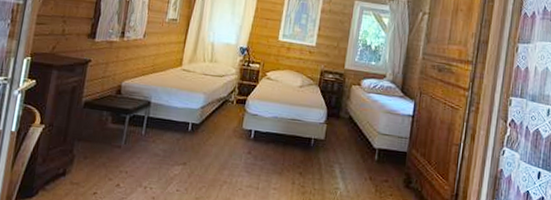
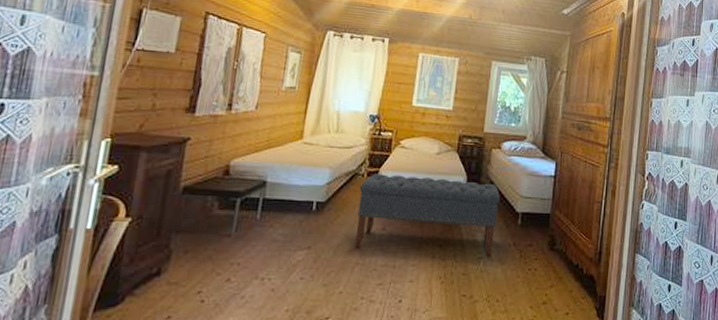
bench: none [223,101,359,189] -> present [354,174,501,257]

